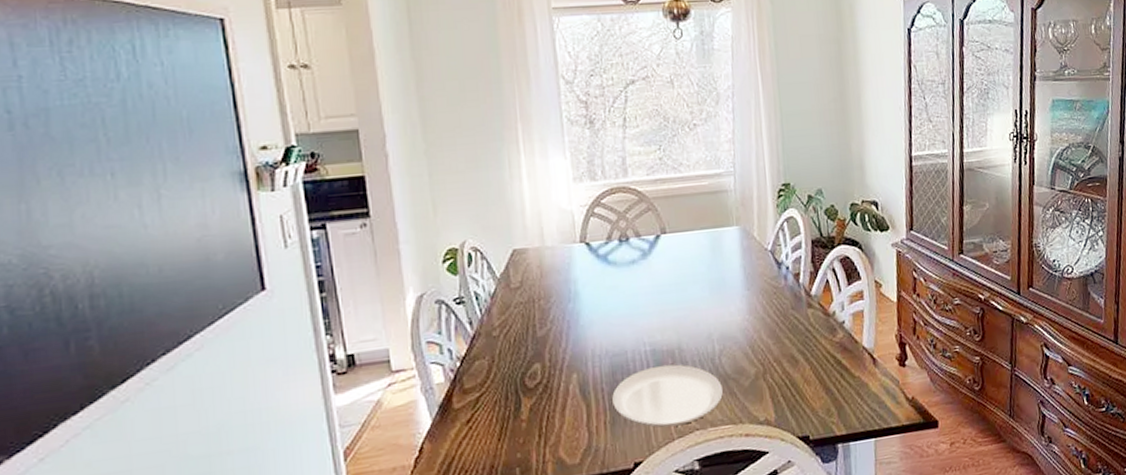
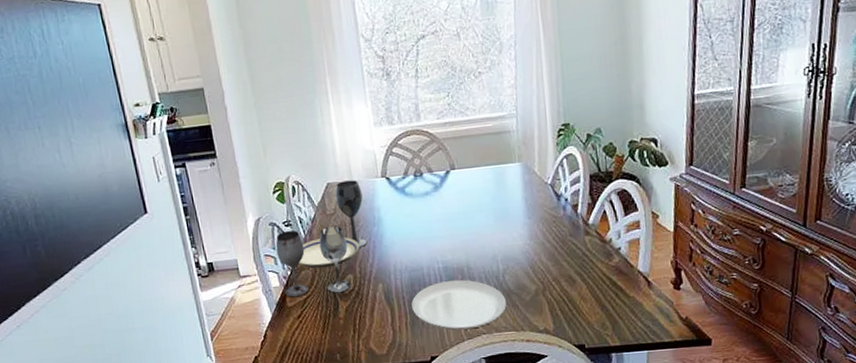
wineglass: none [442,303,537,397] -> present [275,226,351,298]
plate: none [471,316,550,357] -> present [298,237,359,269]
wine glass: none [522,245,561,329] -> present [335,180,368,247]

